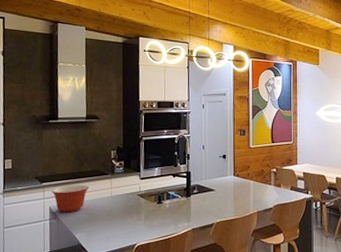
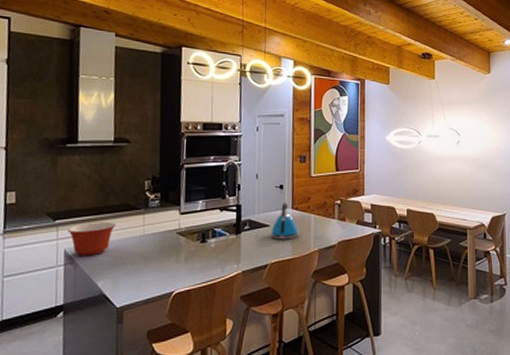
kettle: none [216,169,240,202] -> present [271,201,299,239]

